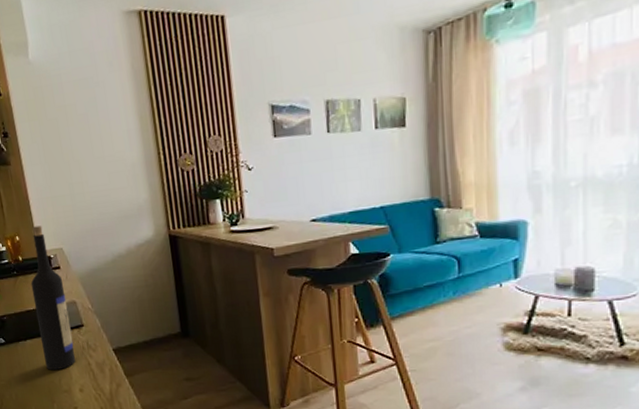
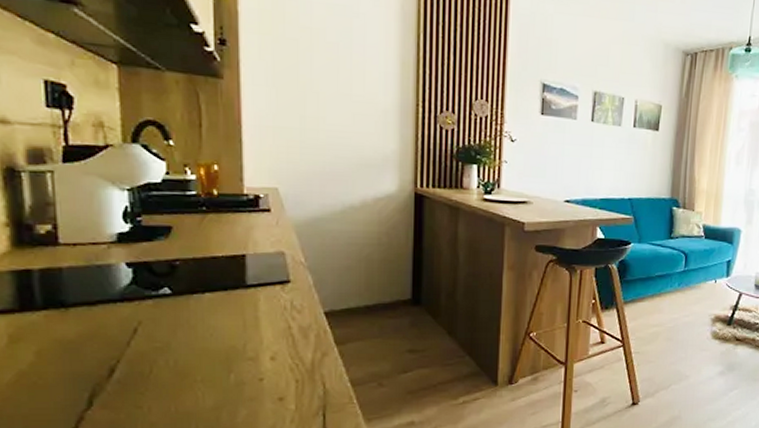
wine bottle: present [30,225,75,370] -> none [224,157,272,332]

